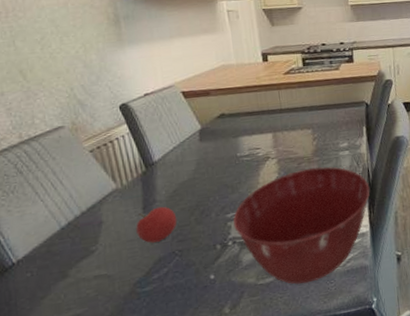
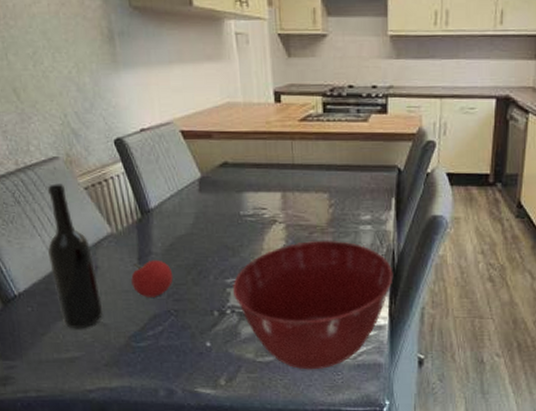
bottle: none [49,149,108,286] -> present [47,183,104,329]

